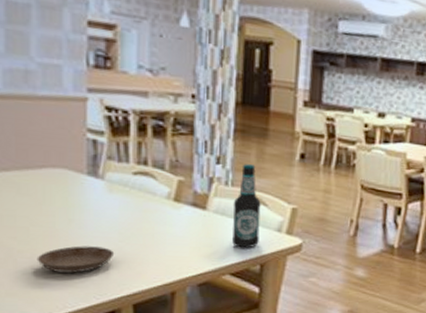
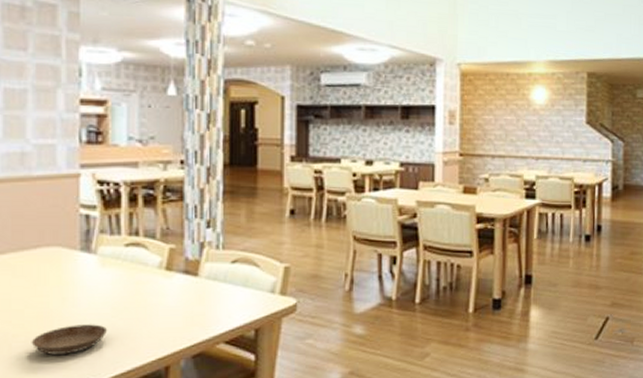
bottle: present [232,164,261,248] -> none [224,225,253,314]

